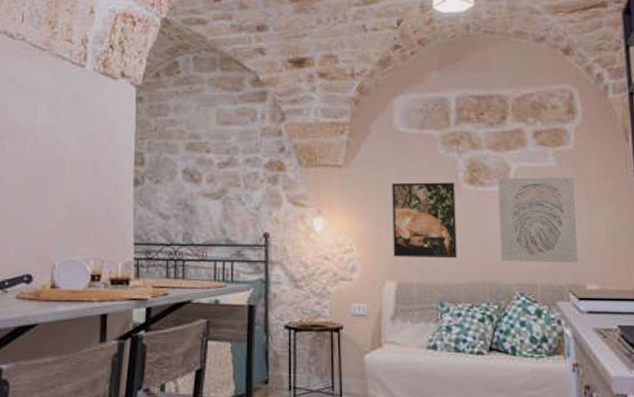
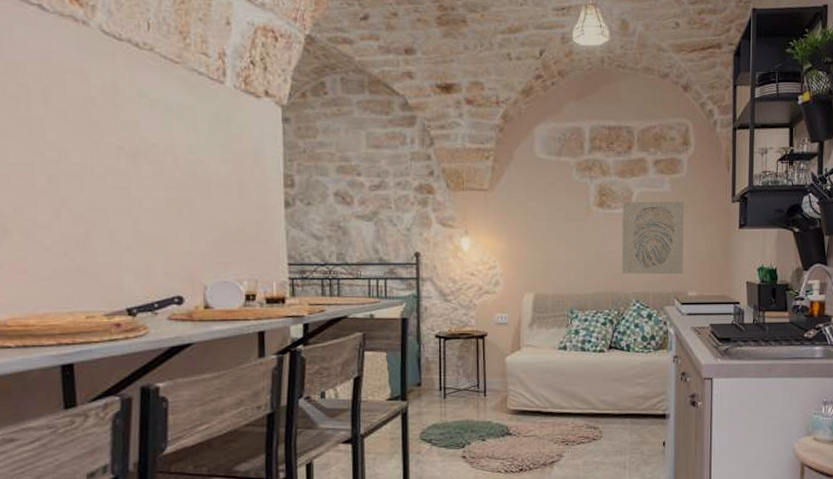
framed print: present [392,182,457,258] -> none [532,205,586,272]

